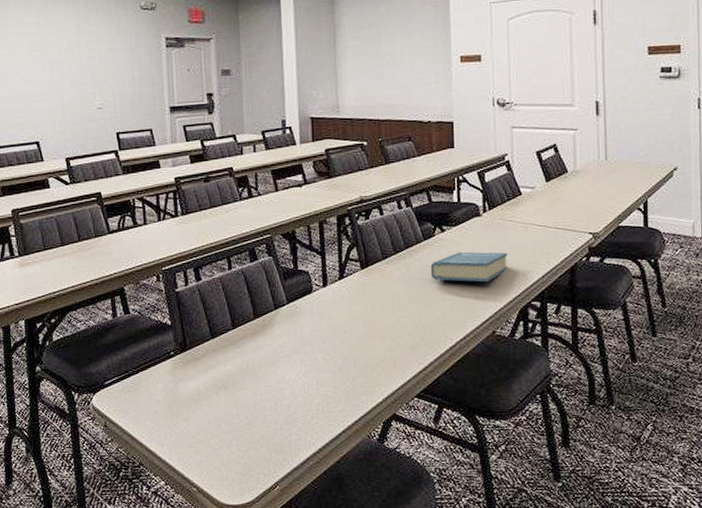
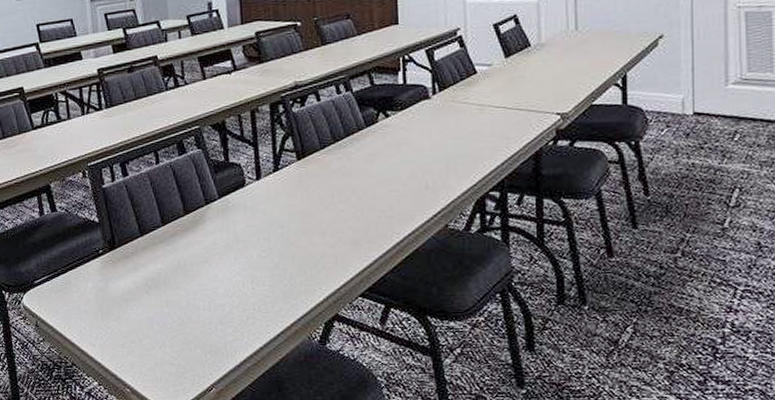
hardback book: present [430,251,508,283] -> none [373,138,462,172]

